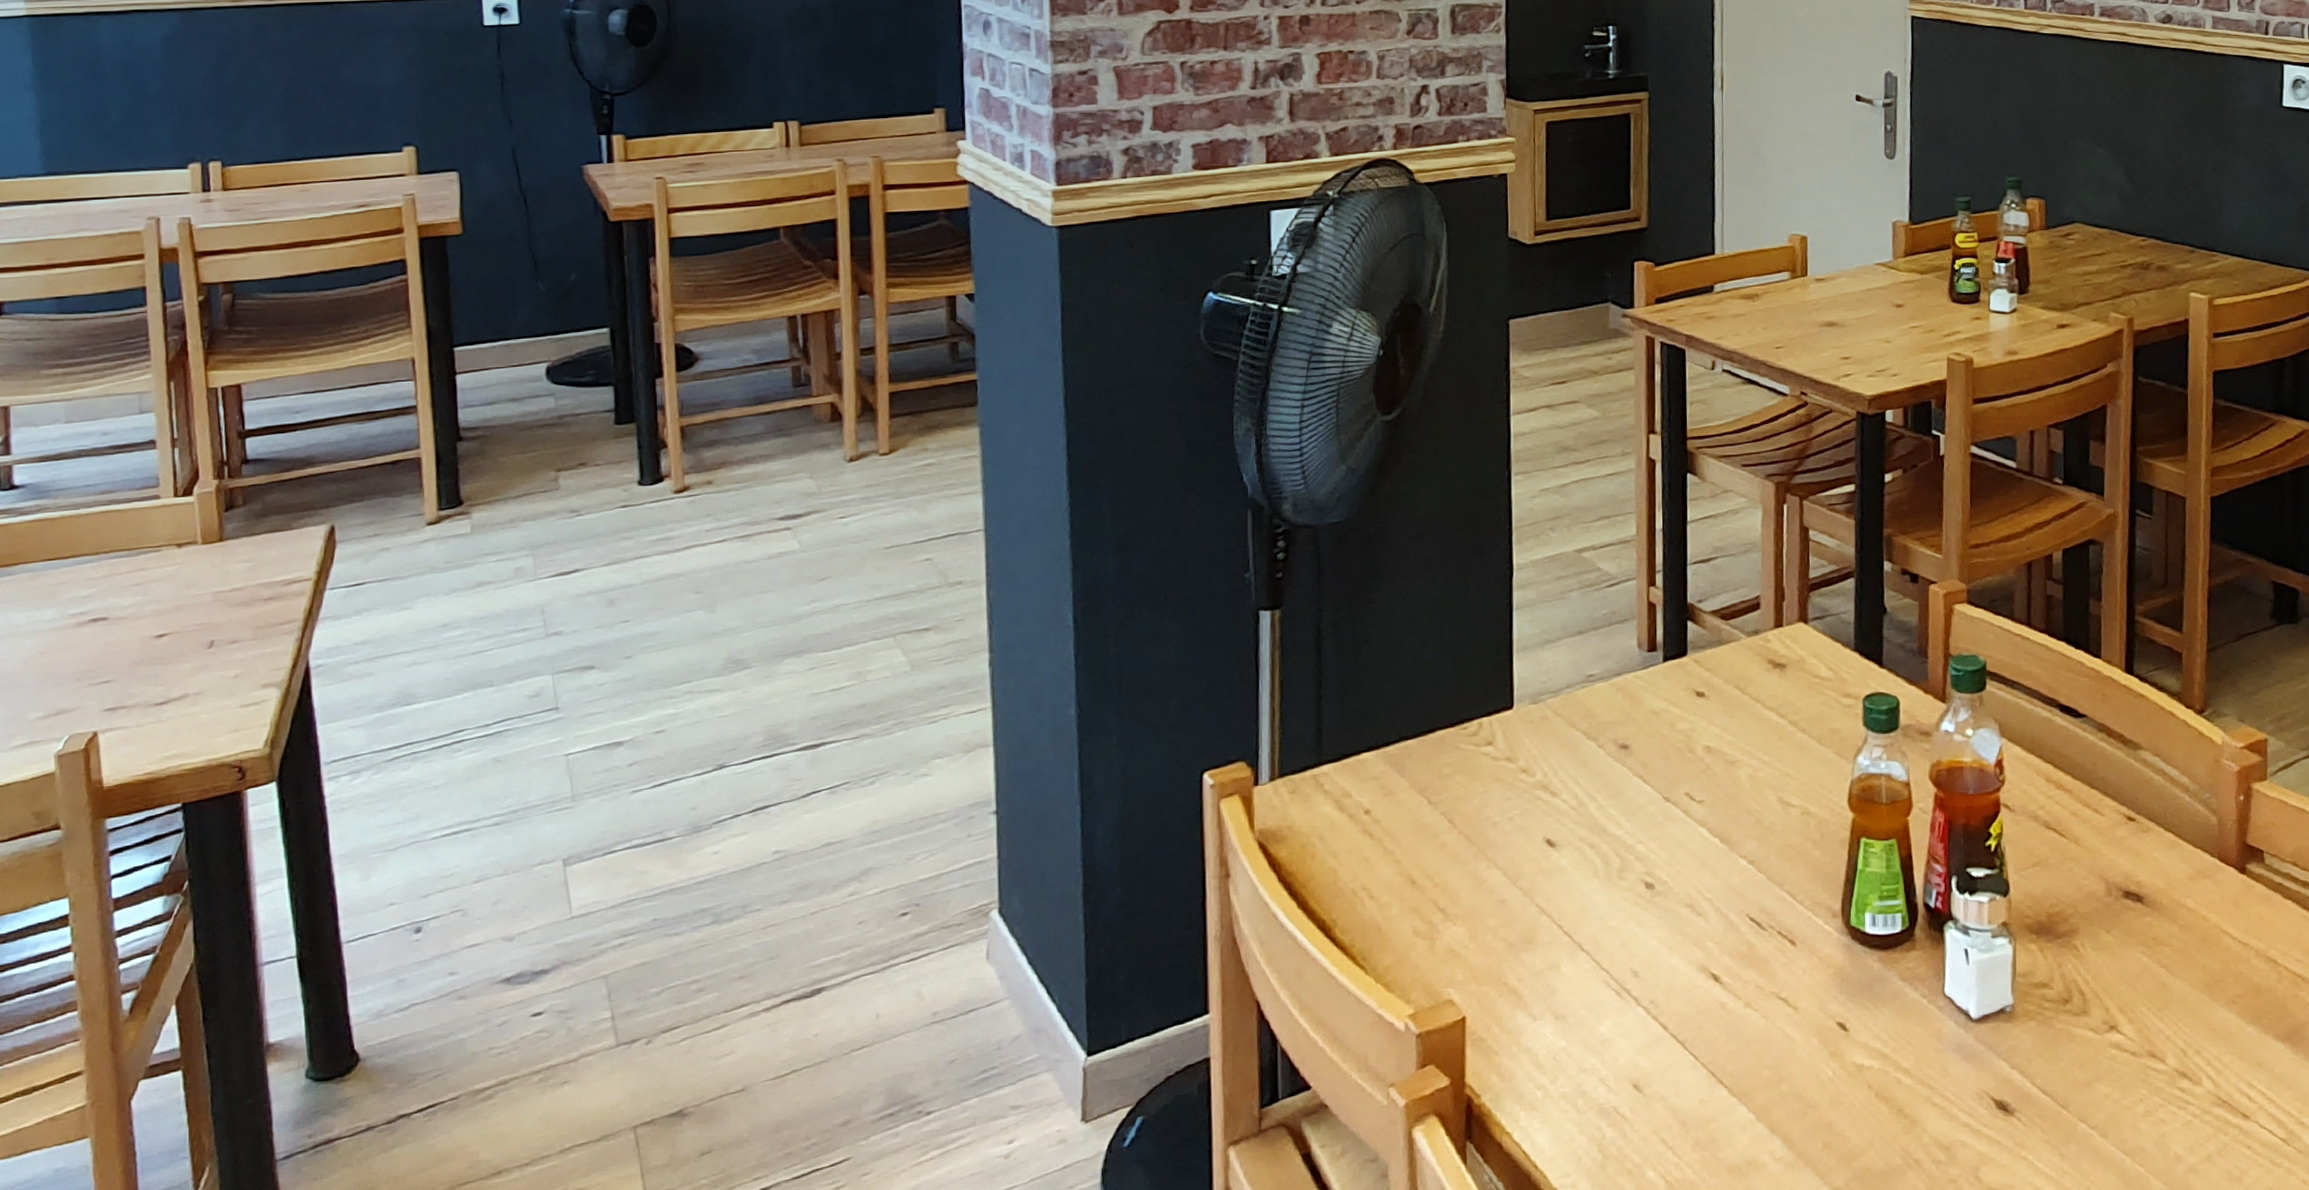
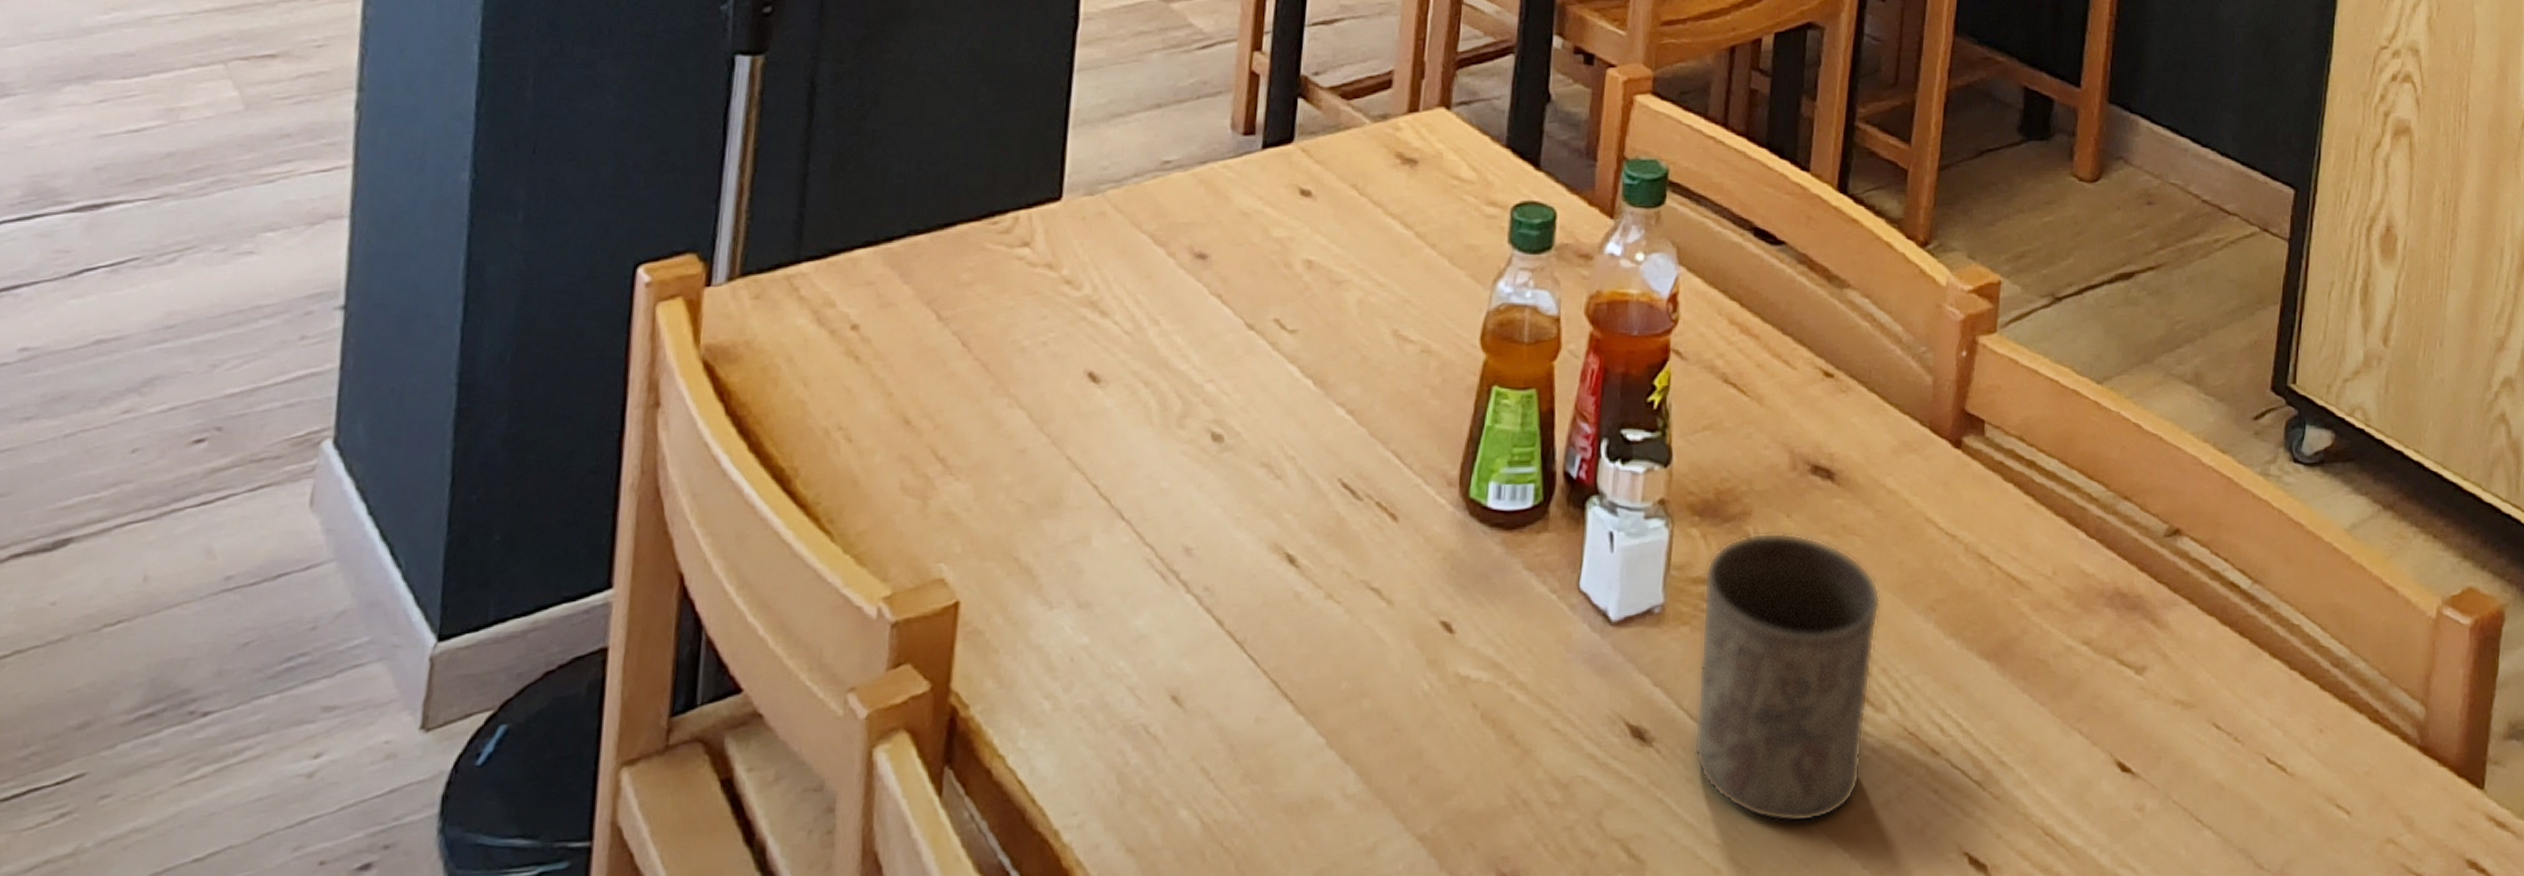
cup: none [2044,945,2191,1174] -> present [1693,532,1881,823]

